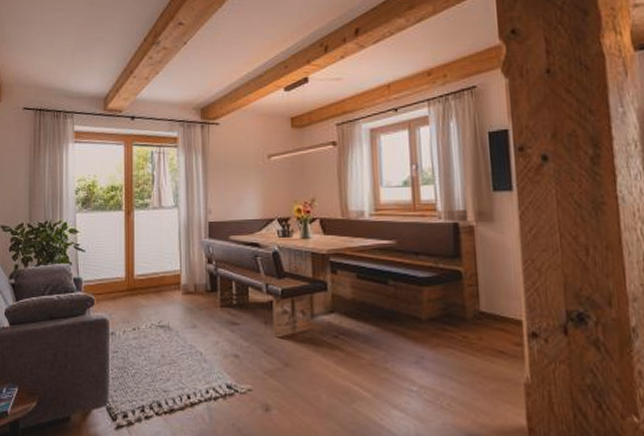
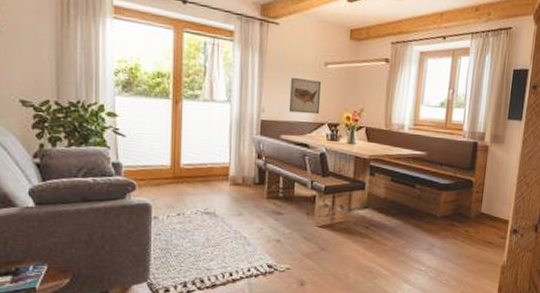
wall art: none [234,174,268,211] -> present [288,78,321,115]

